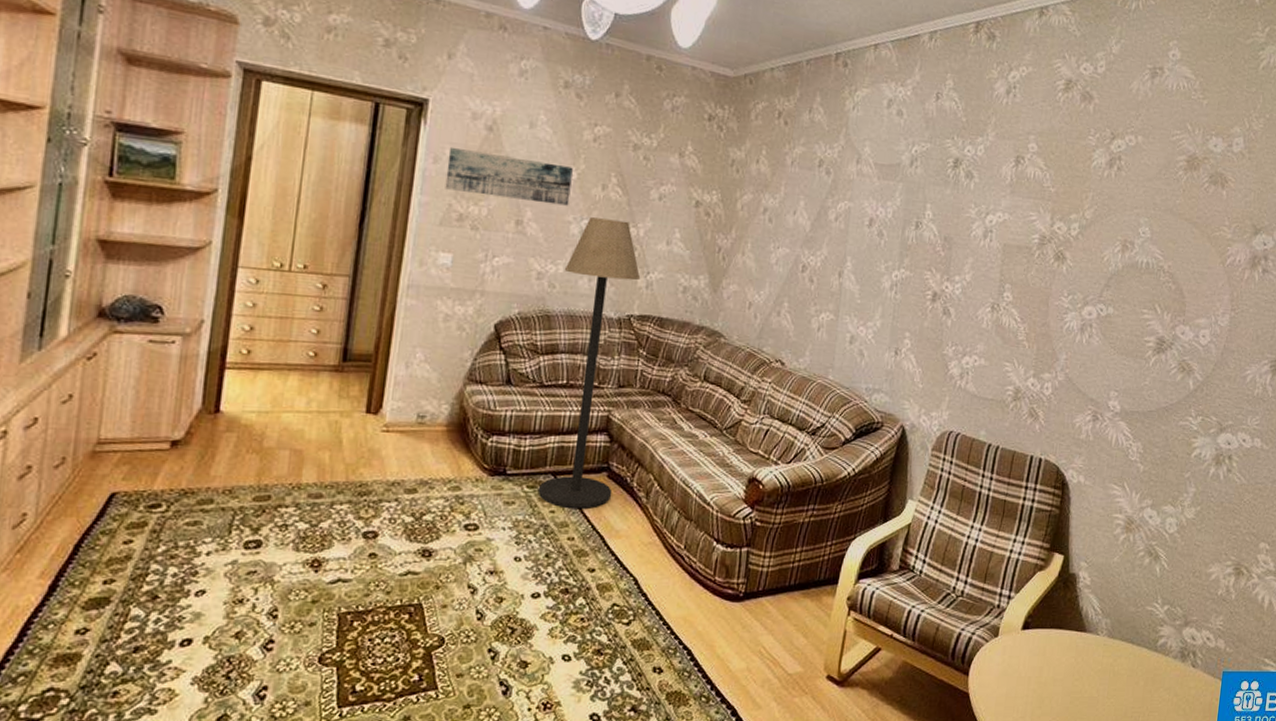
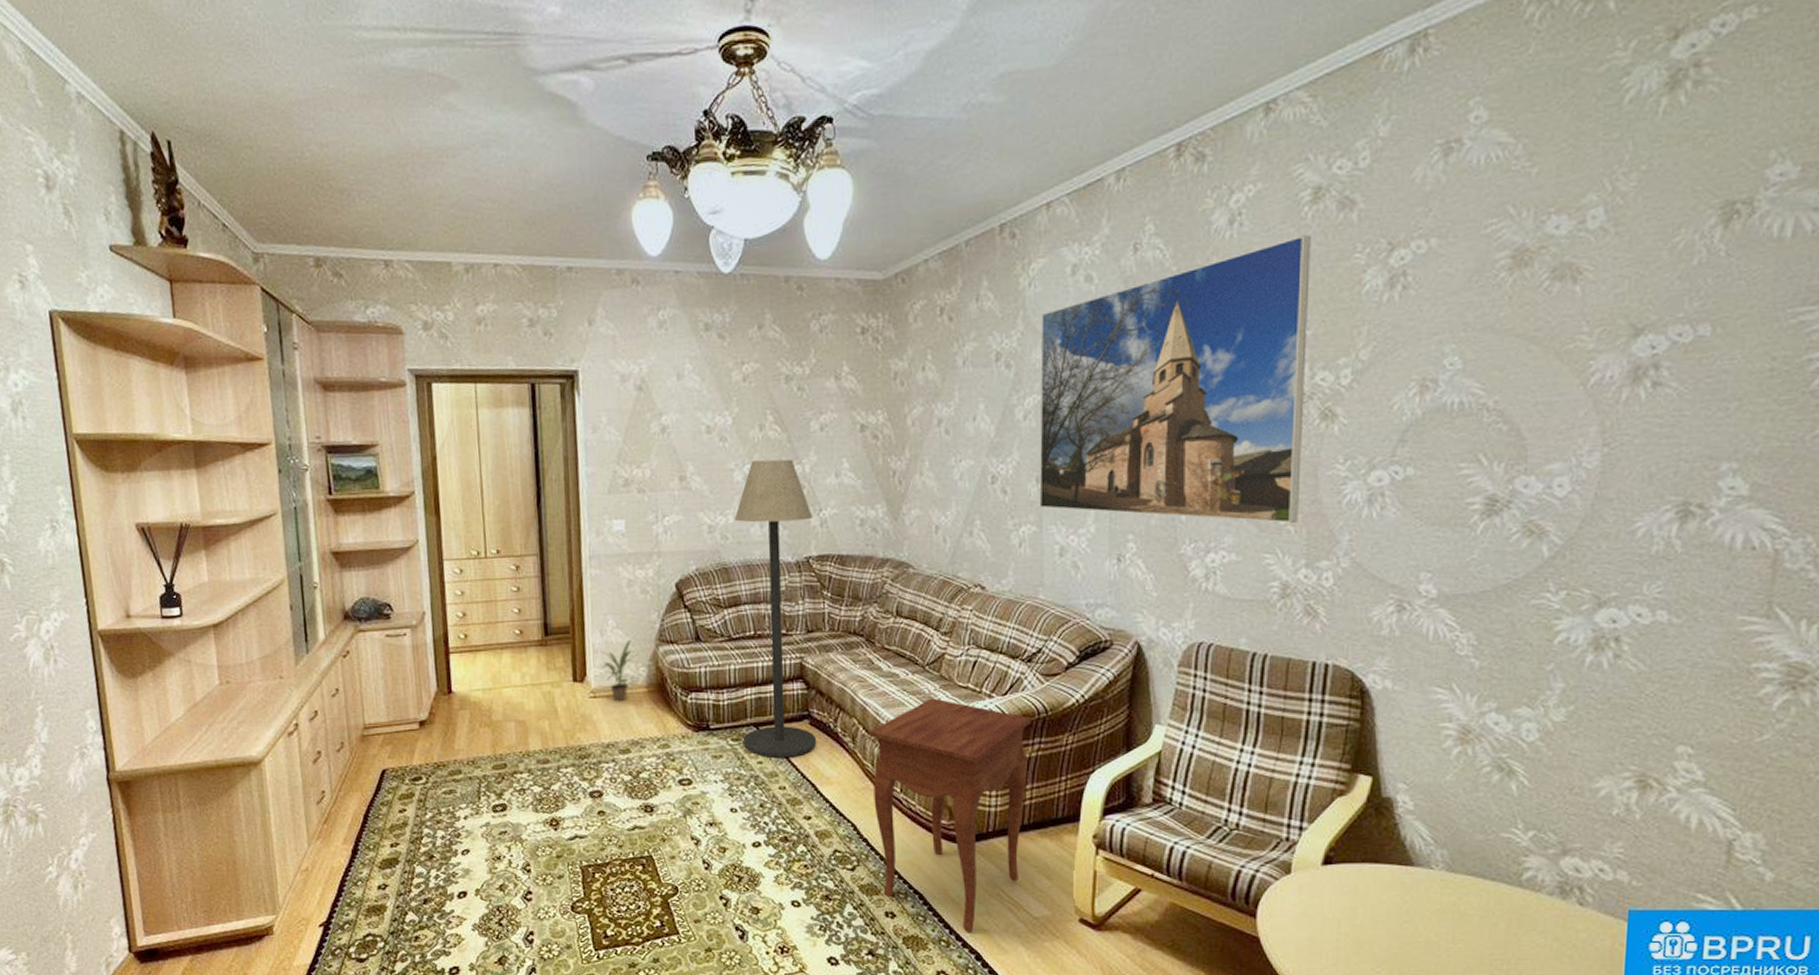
potted plant: none [399,375,443,439] -> present [600,639,638,702]
wall art: present [445,146,573,206] -> none [605,412,729,457]
side table: none [654,460,809,688] -> present [869,698,1031,932]
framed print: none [838,114,1061,340] -> present [1039,235,1311,523]

